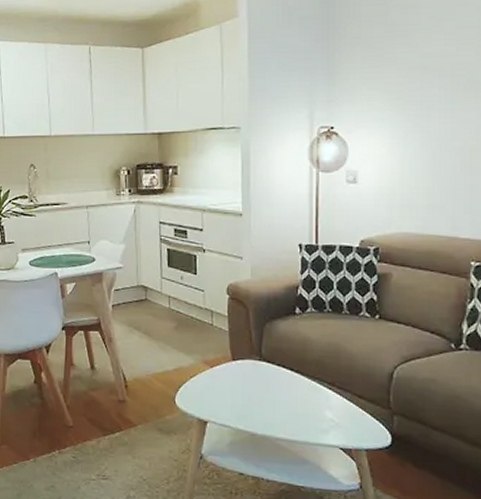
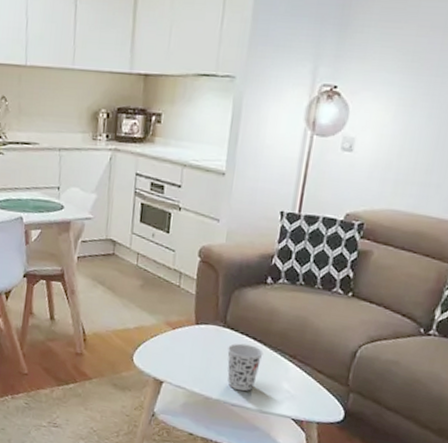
cup: none [267,375,302,424] -> present [227,343,264,392]

